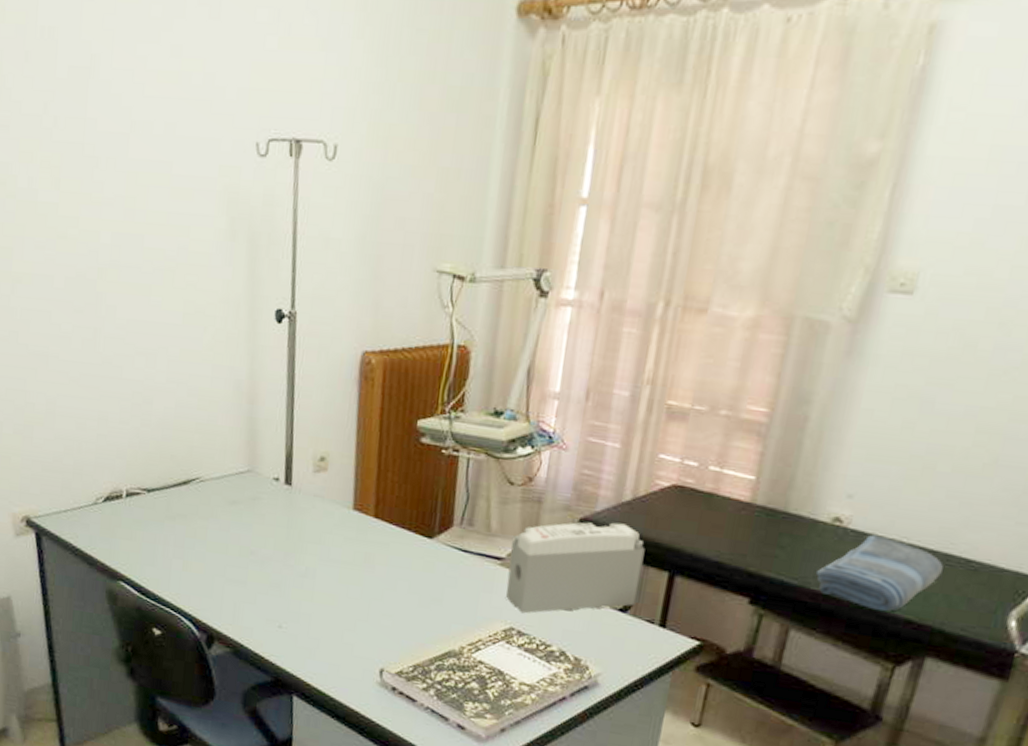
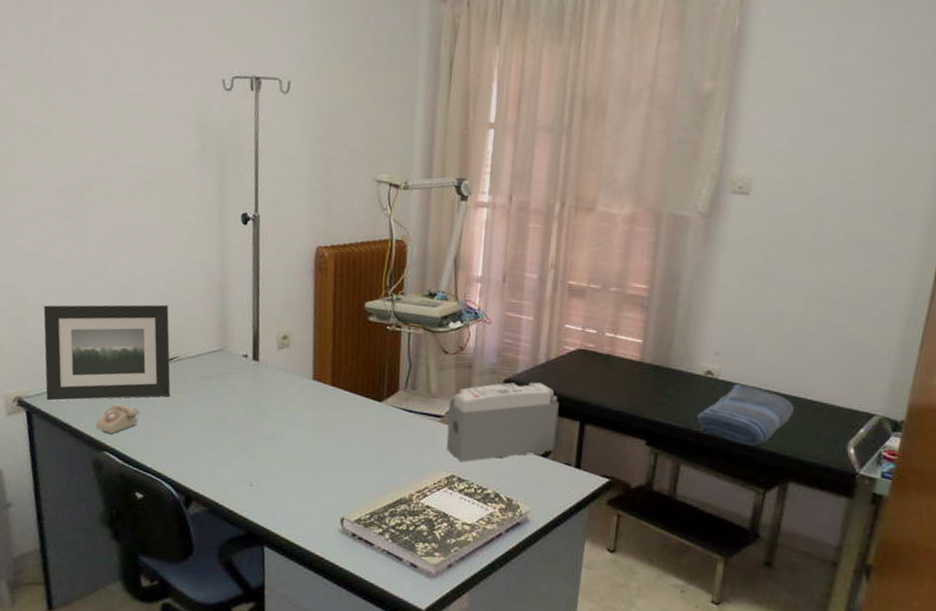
picture frame: none [52,413,192,523] -> present [43,304,171,401]
telephone: none [110,528,158,562] -> present [96,404,140,434]

